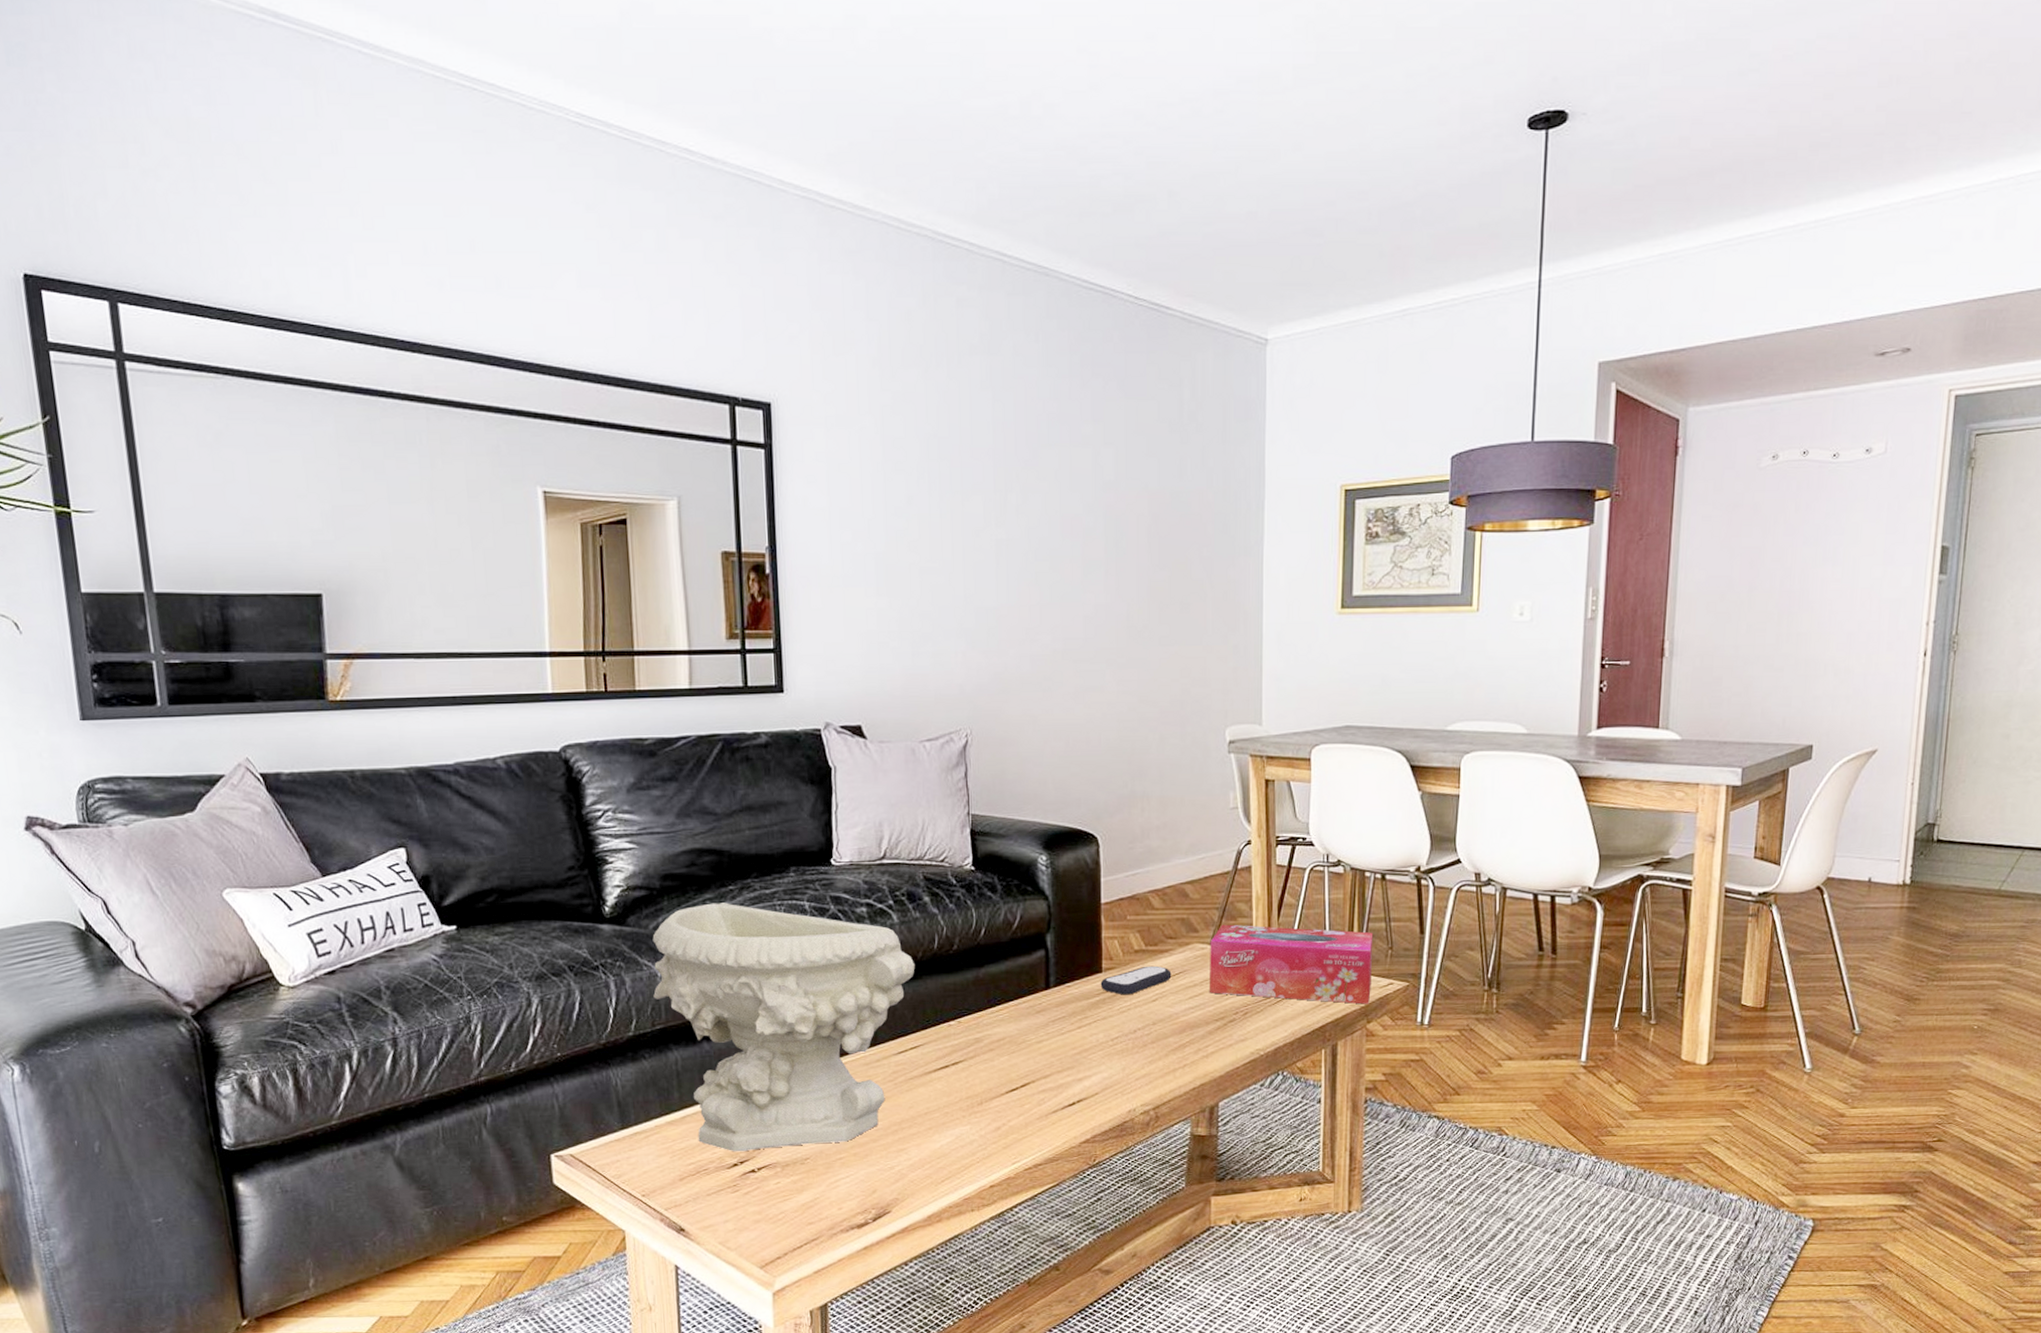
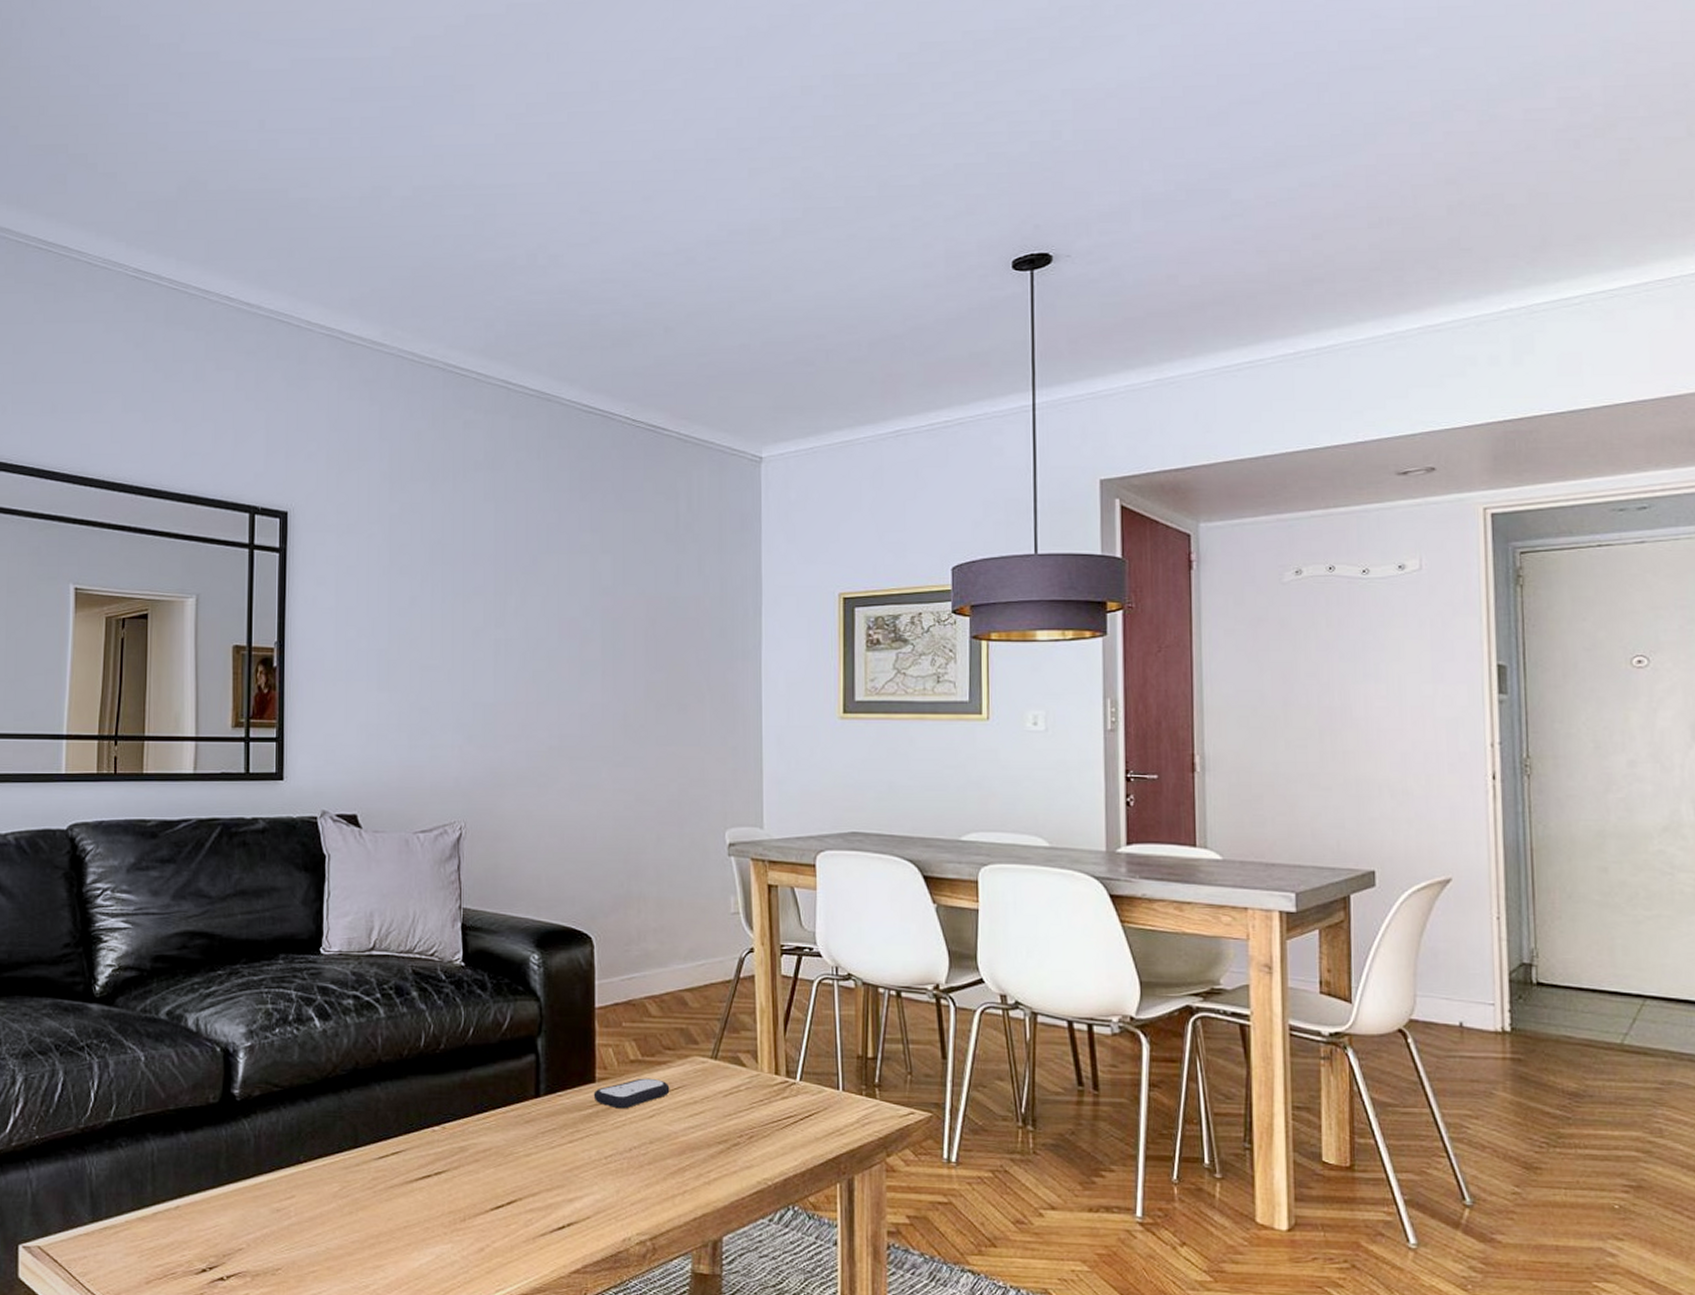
decorative bowl: present [652,902,915,1152] -> none [135,987,400,1257]
tissue box: present [1210,924,1373,1004] -> none [711,1037,890,1135]

